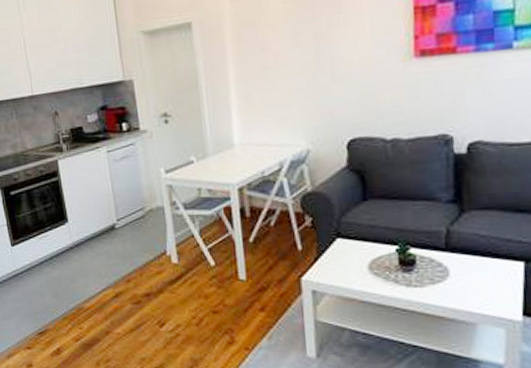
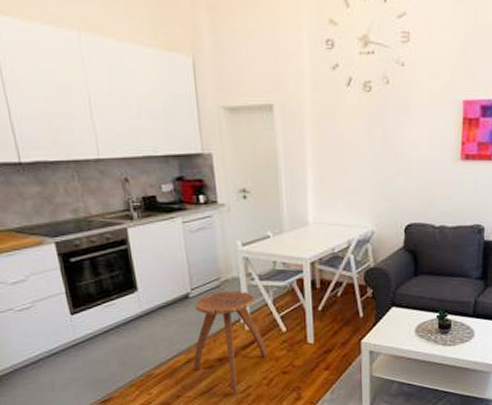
stool: none [121,221,197,334] -> present [193,291,268,394]

